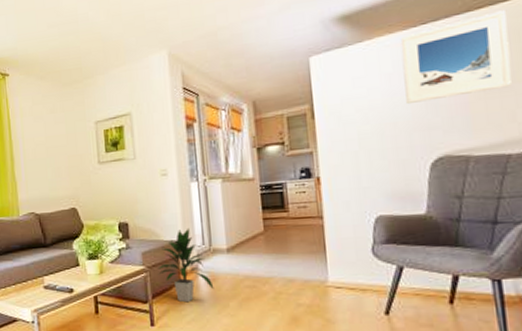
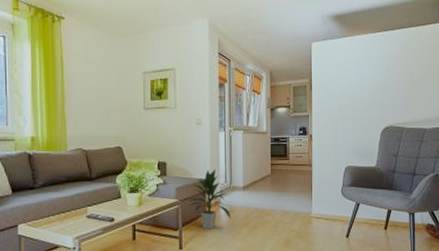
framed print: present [400,10,512,105] -> none [370,30,431,87]

